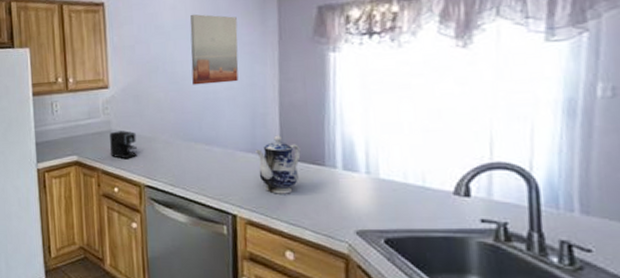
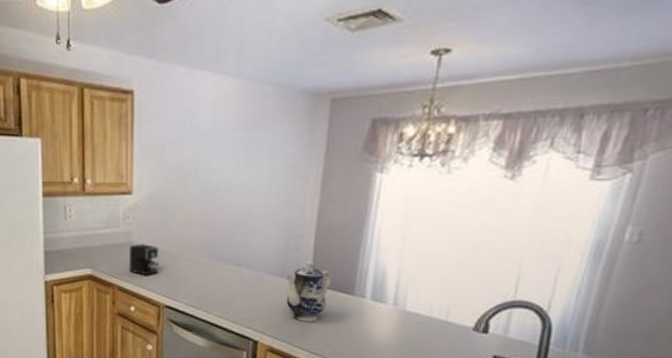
wall art: present [190,14,239,85] -> none [227,114,283,198]

